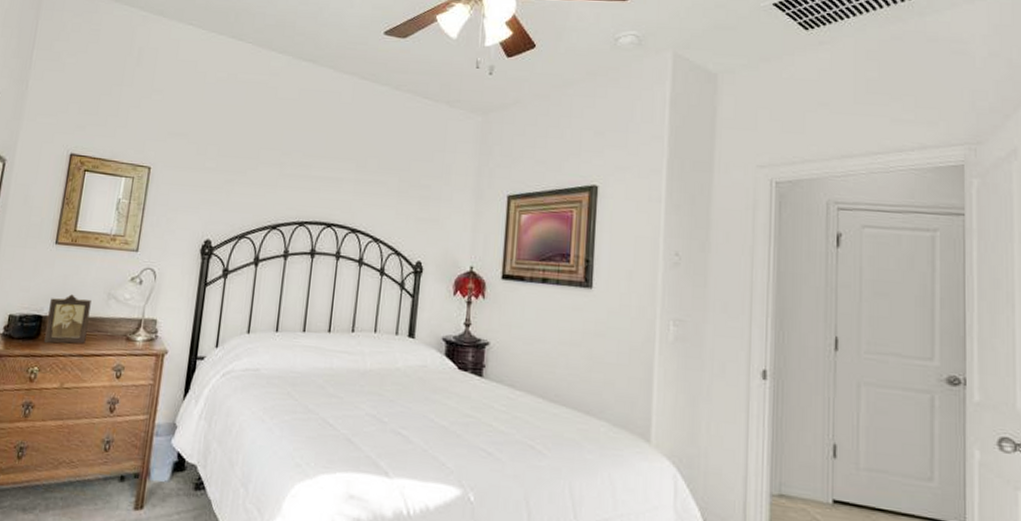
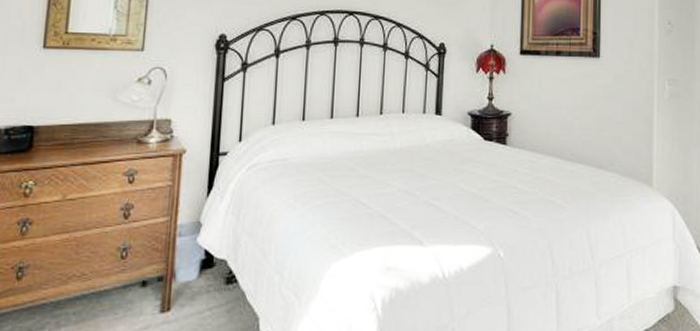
photo frame: present [44,294,92,344] -> none [39,101,93,154]

